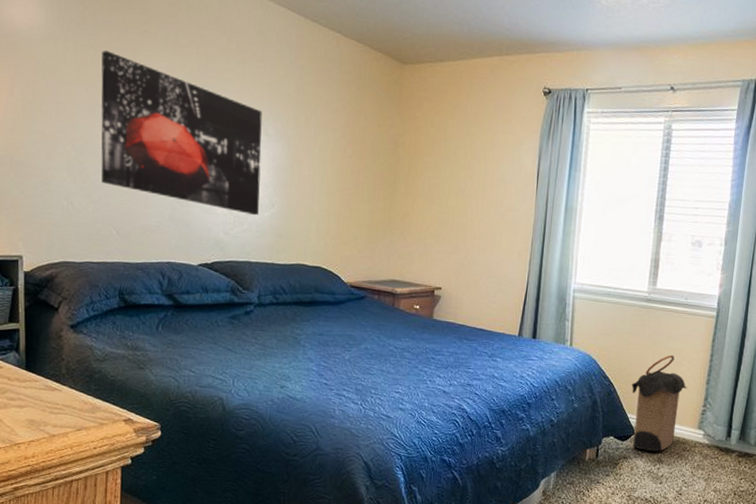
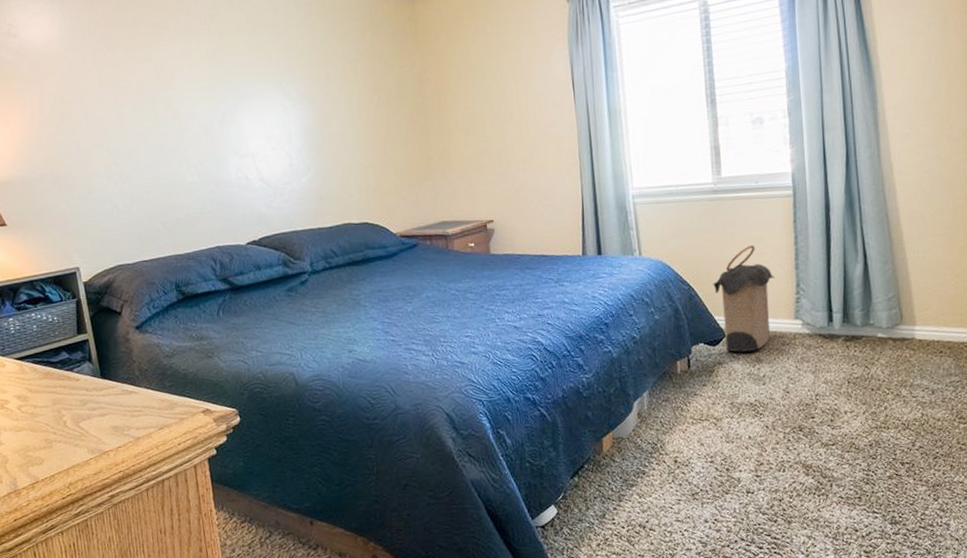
wall art: present [101,50,262,216] -> none [118,49,297,184]

